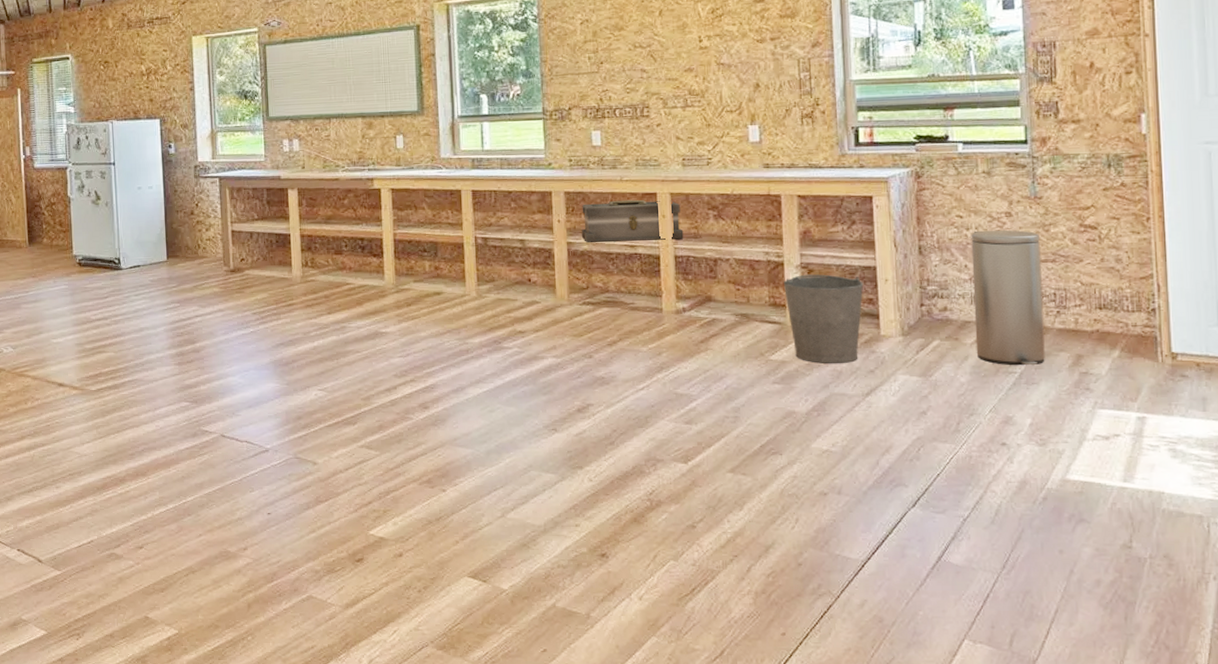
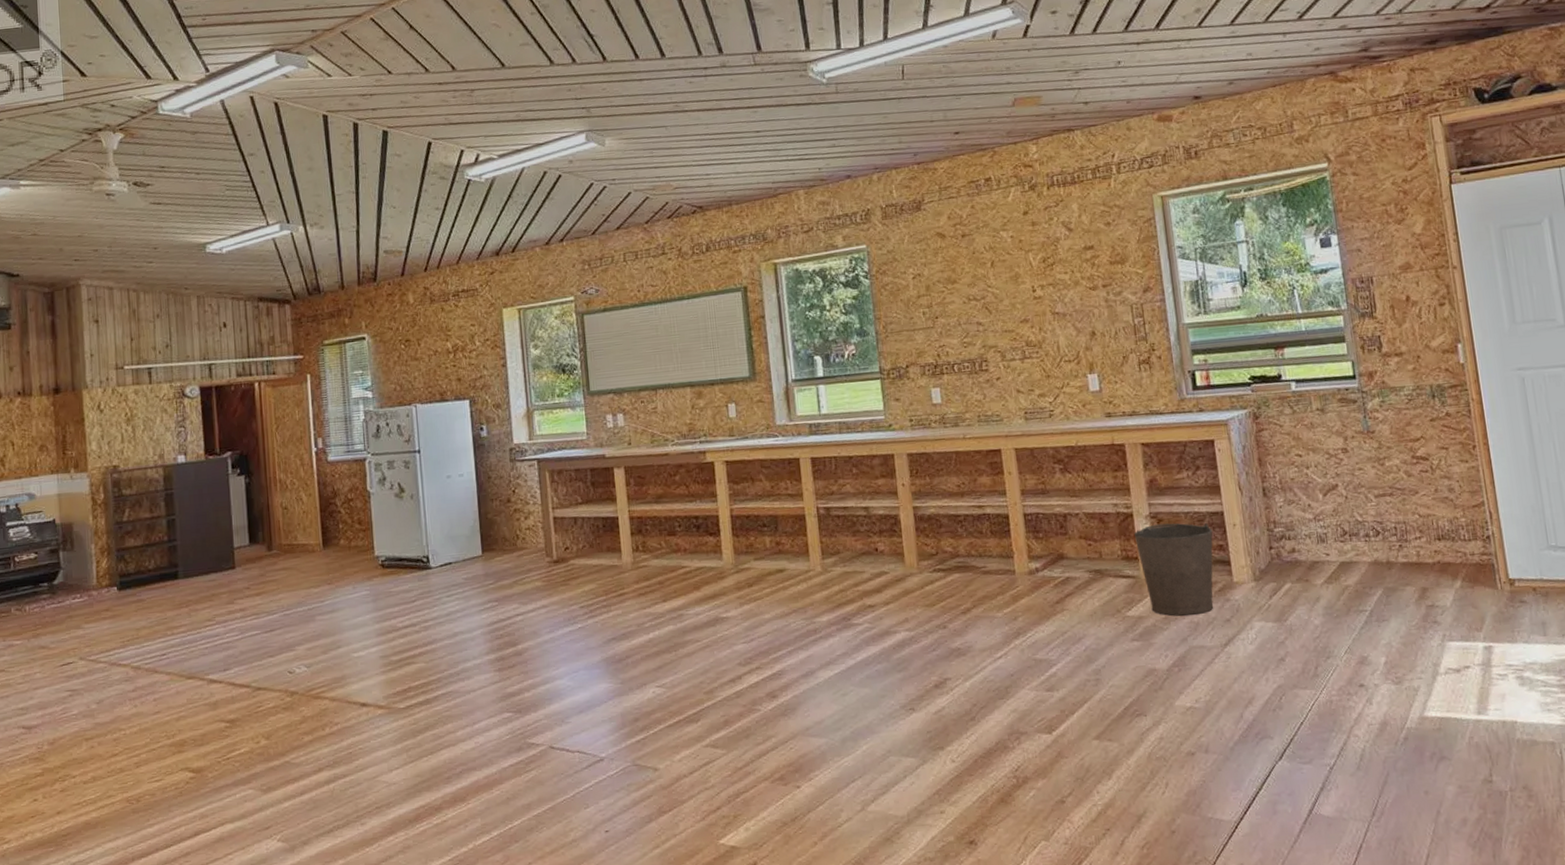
tool box: present [582,199,684,243] -> none [926,456,1032,507]
pedal bin: present [971,229,1045,365] -> none [1311,465,1393,604]

